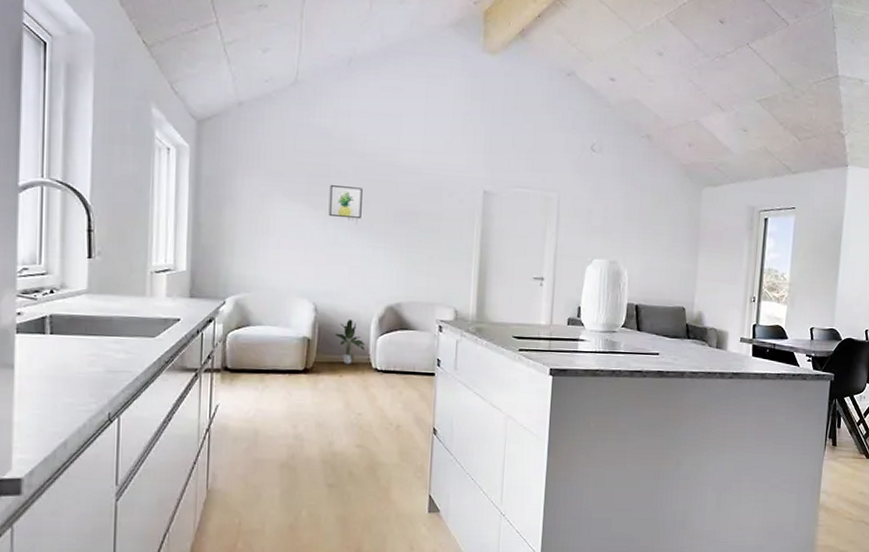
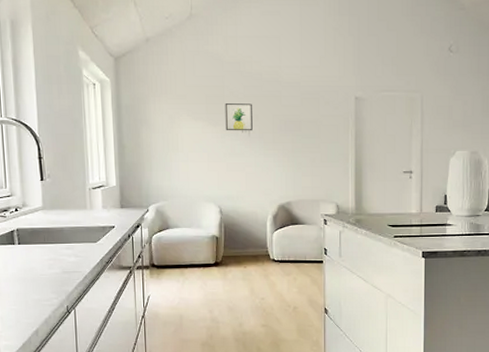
potted plant: present [334,319,365,365] -> none [237,218,263,257]

